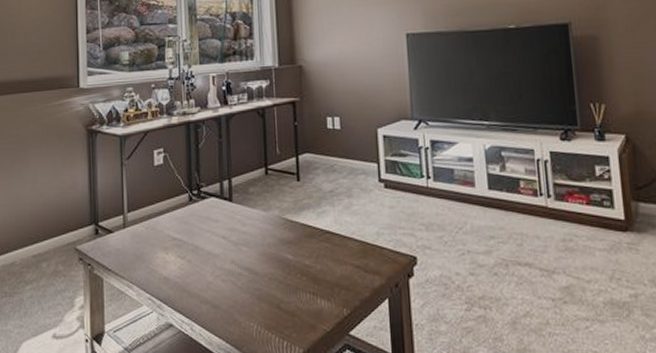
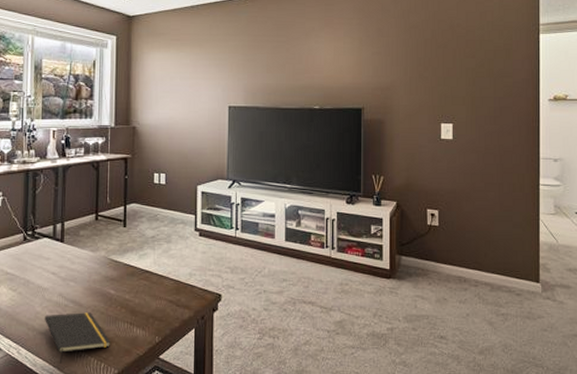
notepad: none [218,282,292,342] -> present [45,312,110,364]

